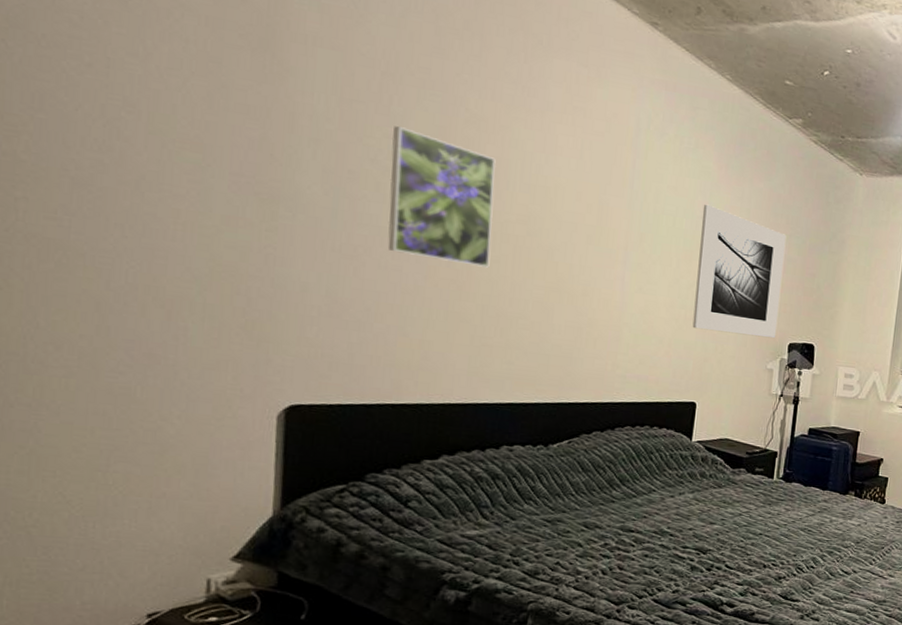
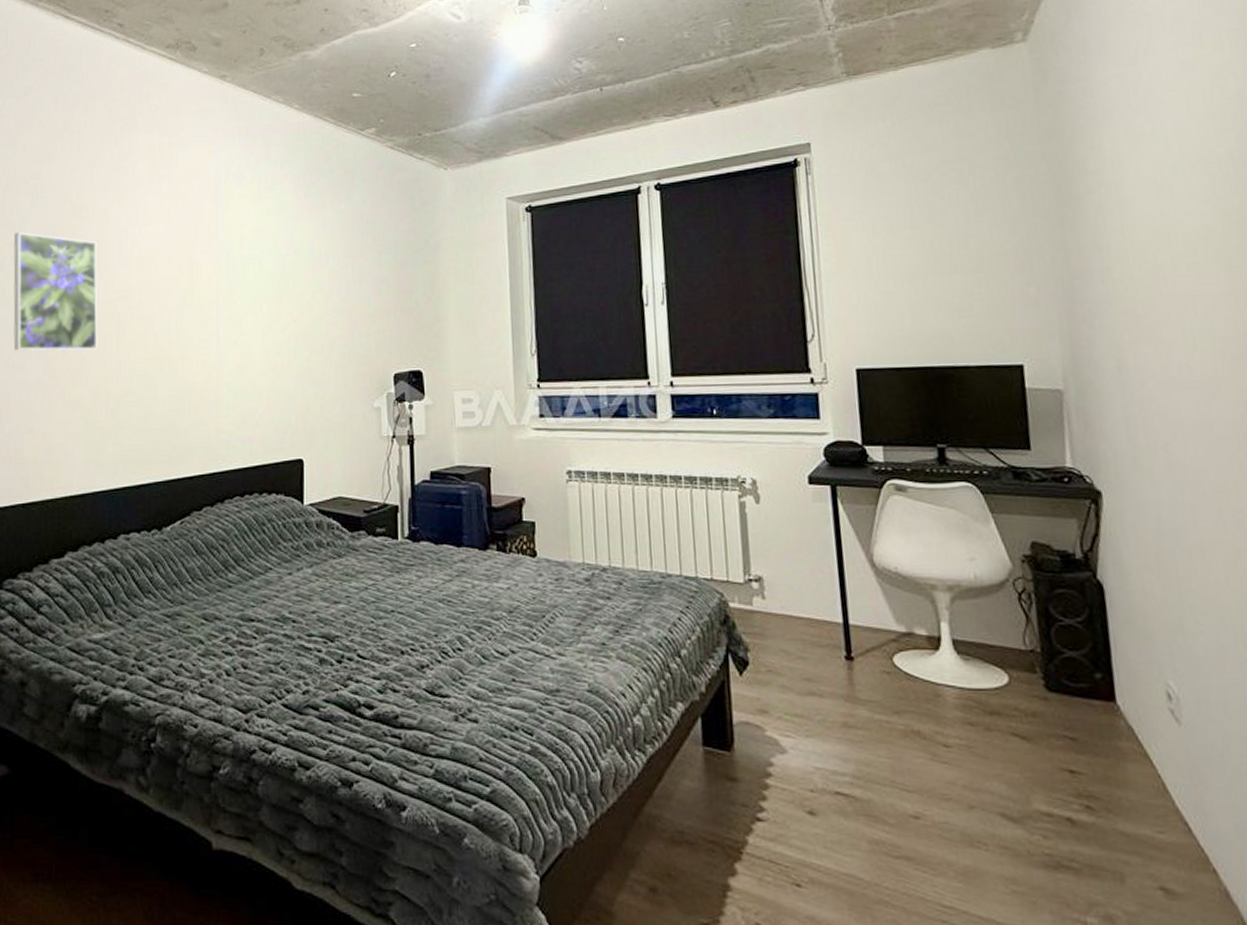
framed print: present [692,204,787,339] -> none [287,239,379,376]

